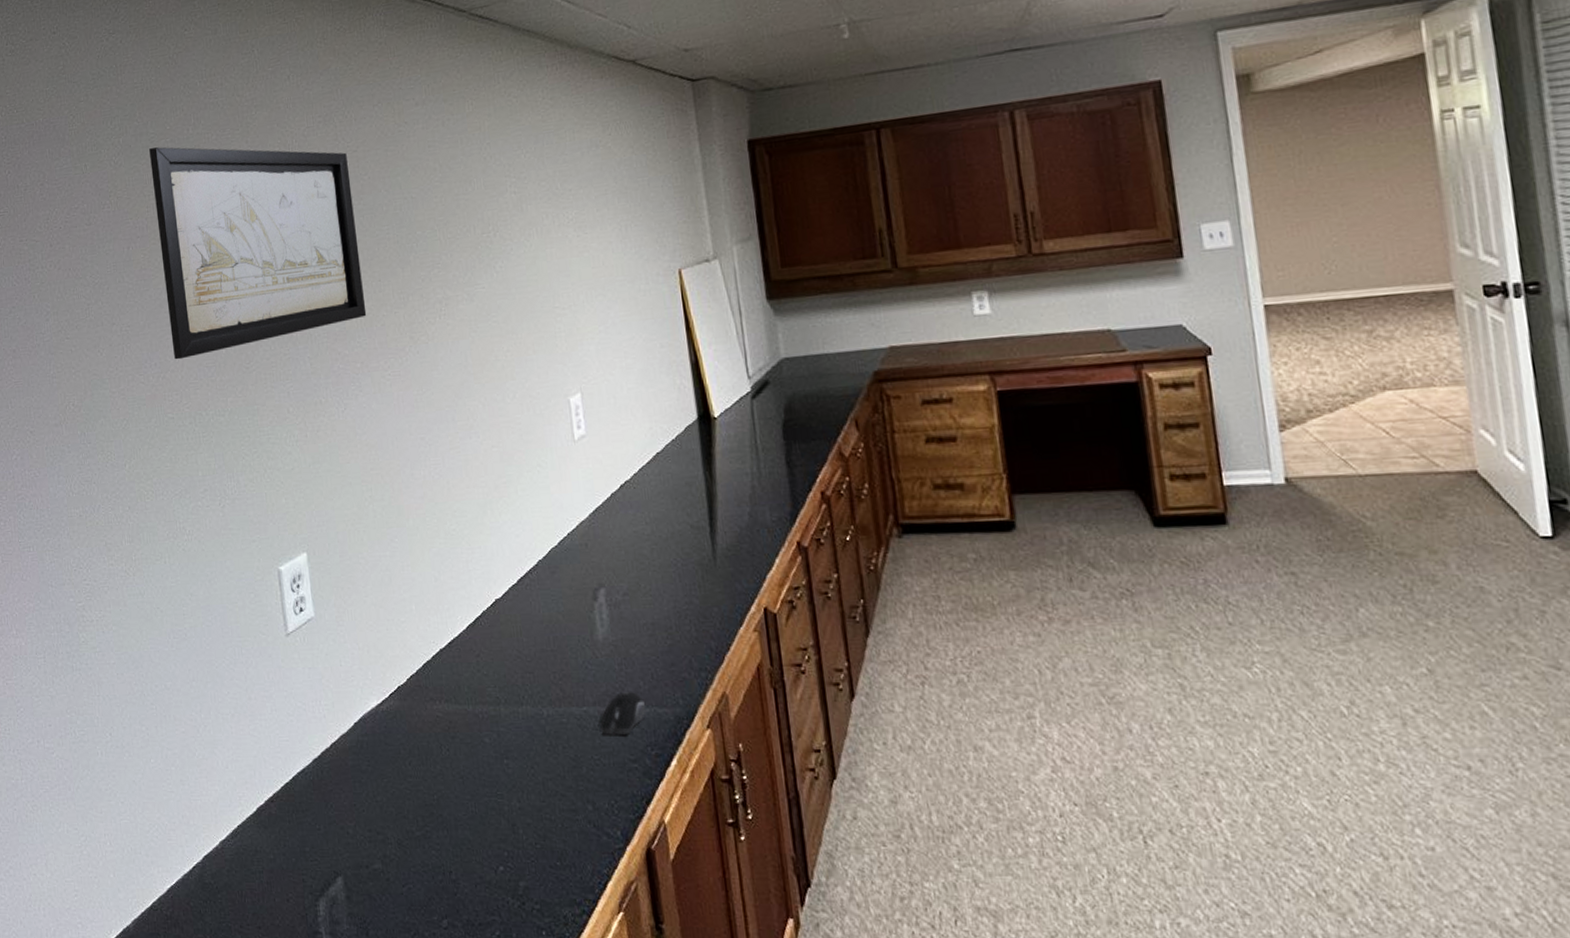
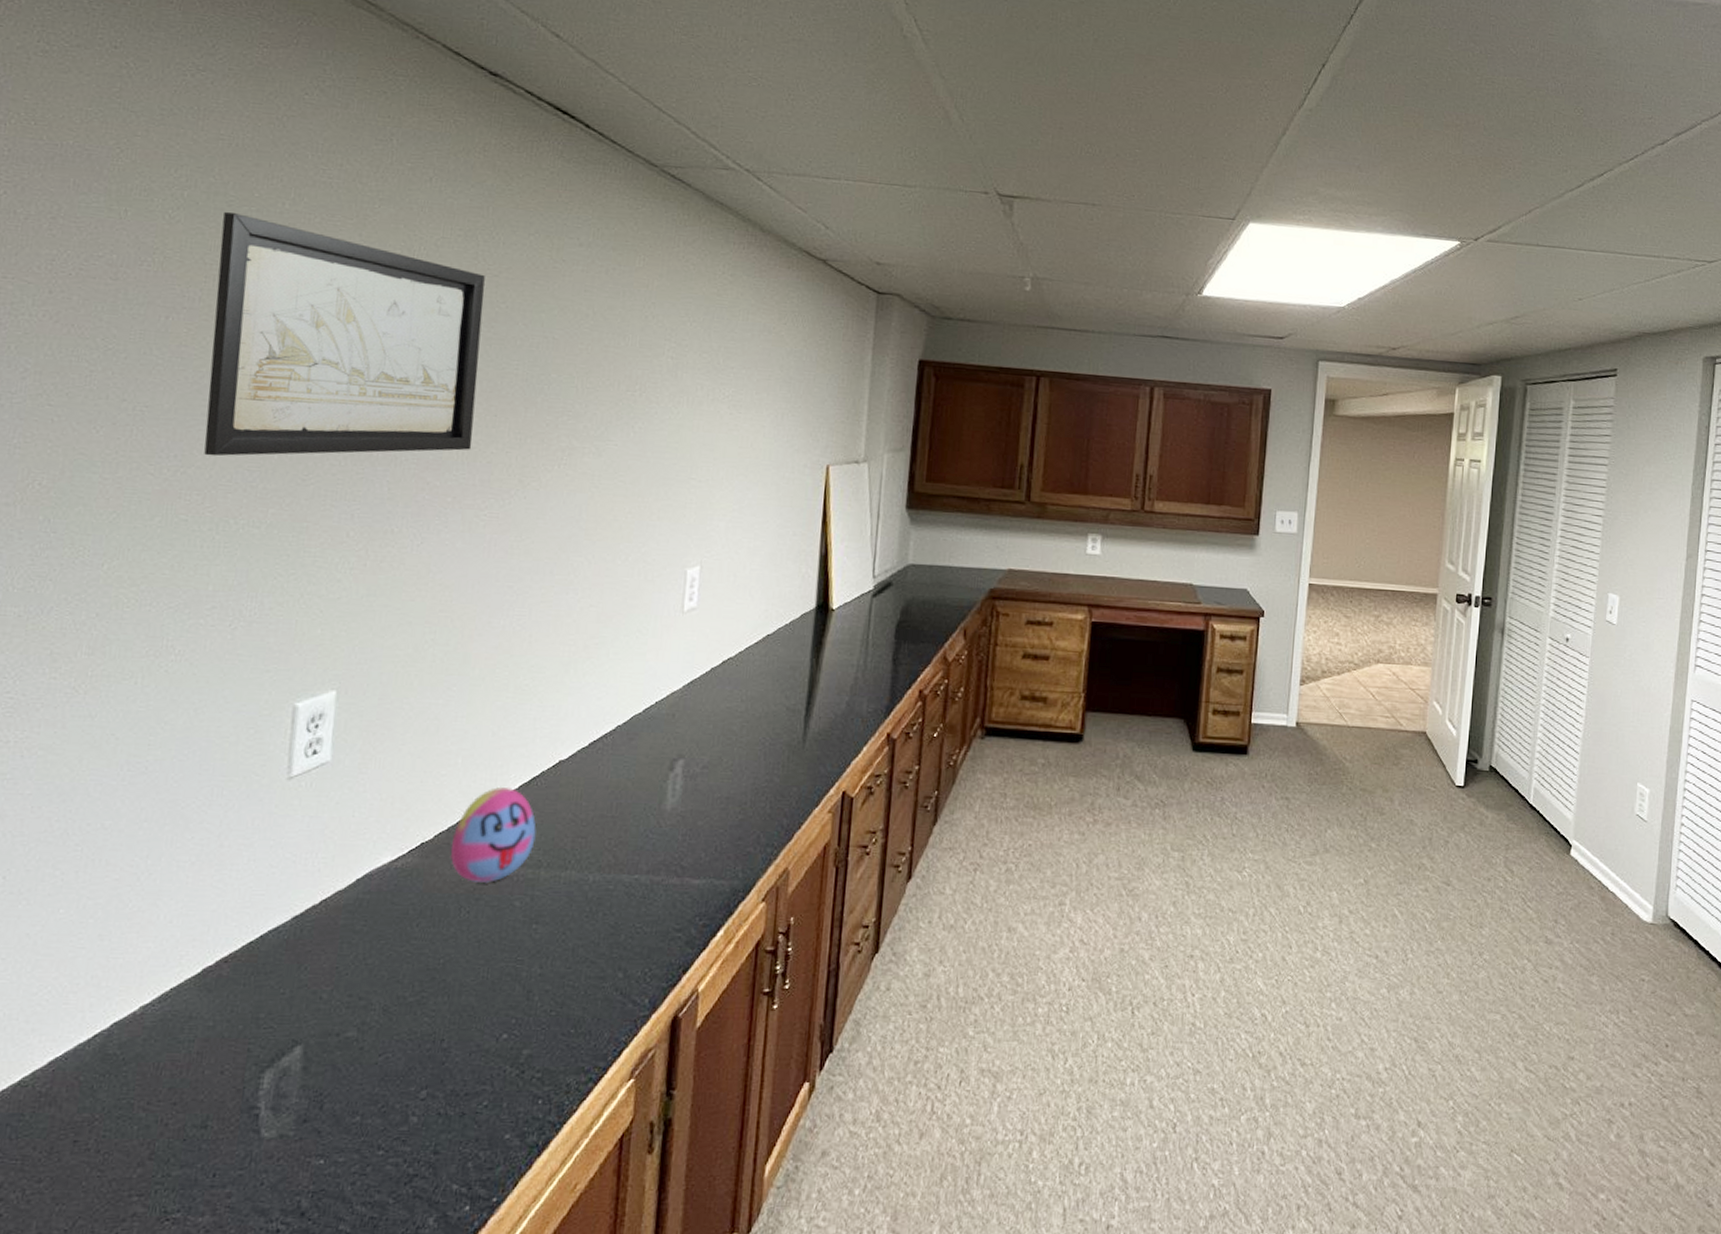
decorative egg: none [421,629,490,721] -> present [450,787,536,883]
computer mouse: present [600,691,646,736] -> none [649,861,702,905]

